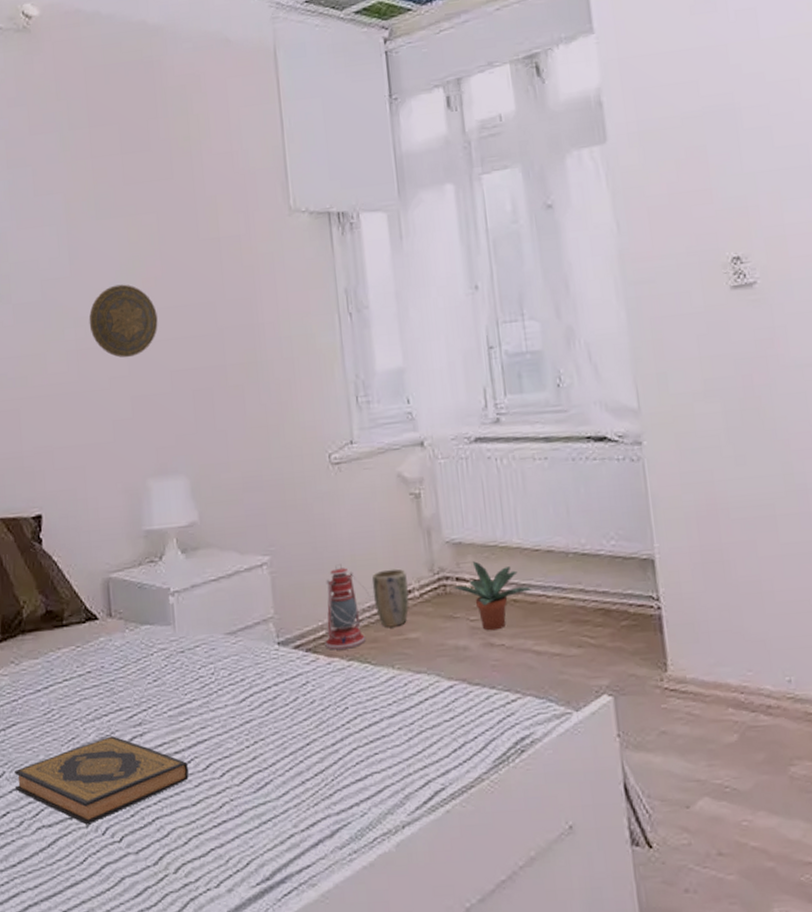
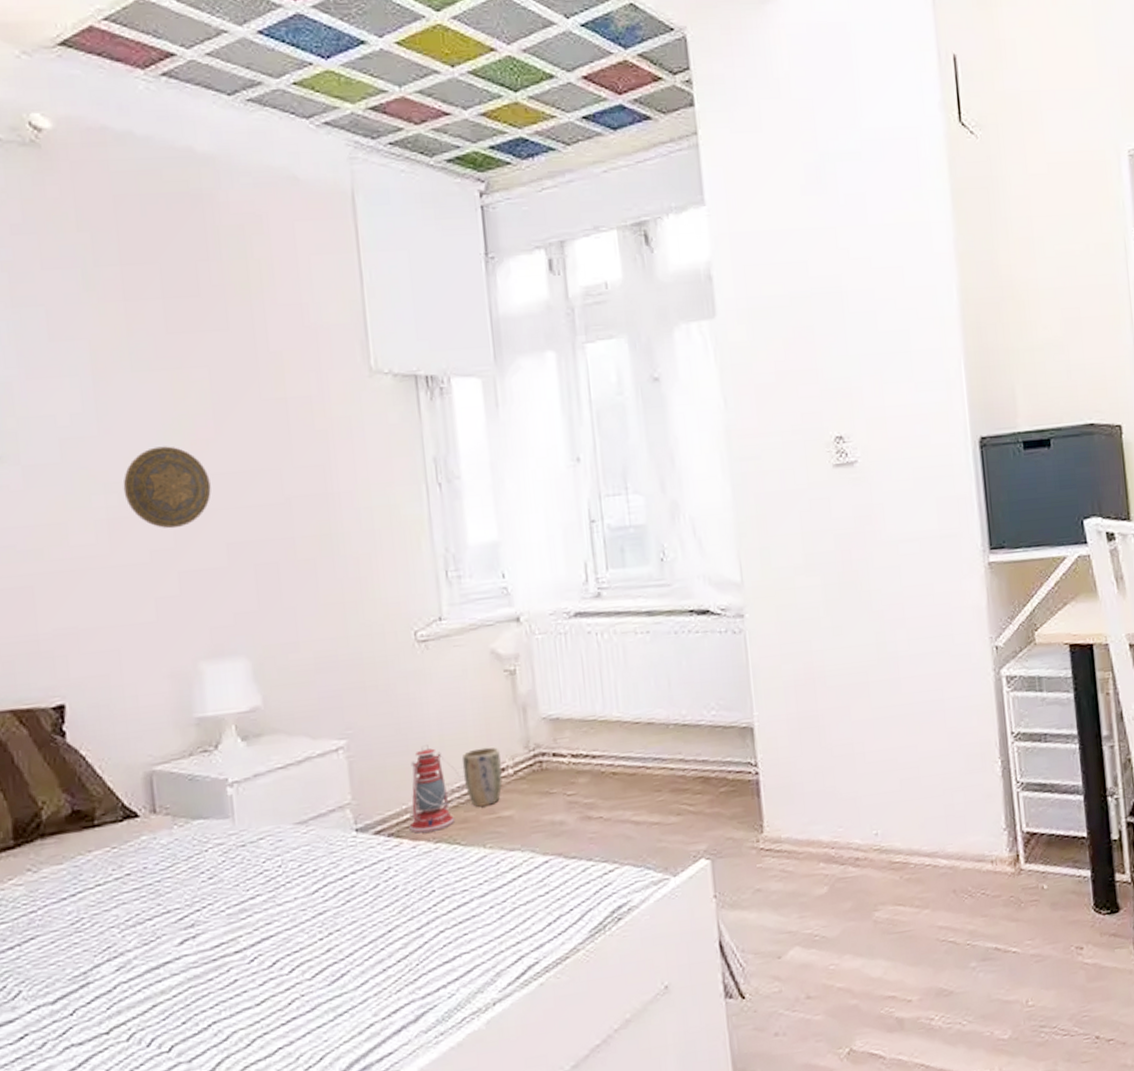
hardback book: present [14,736,189,825] -> none [34,940,252,1038]
potted plant: present [453,561,532,631] -> none [549,736,632,805]

